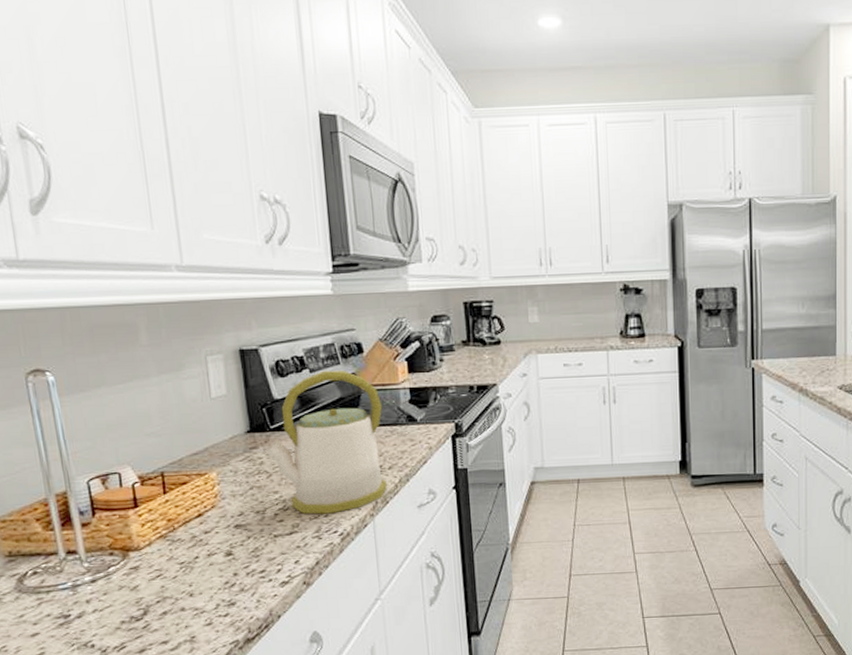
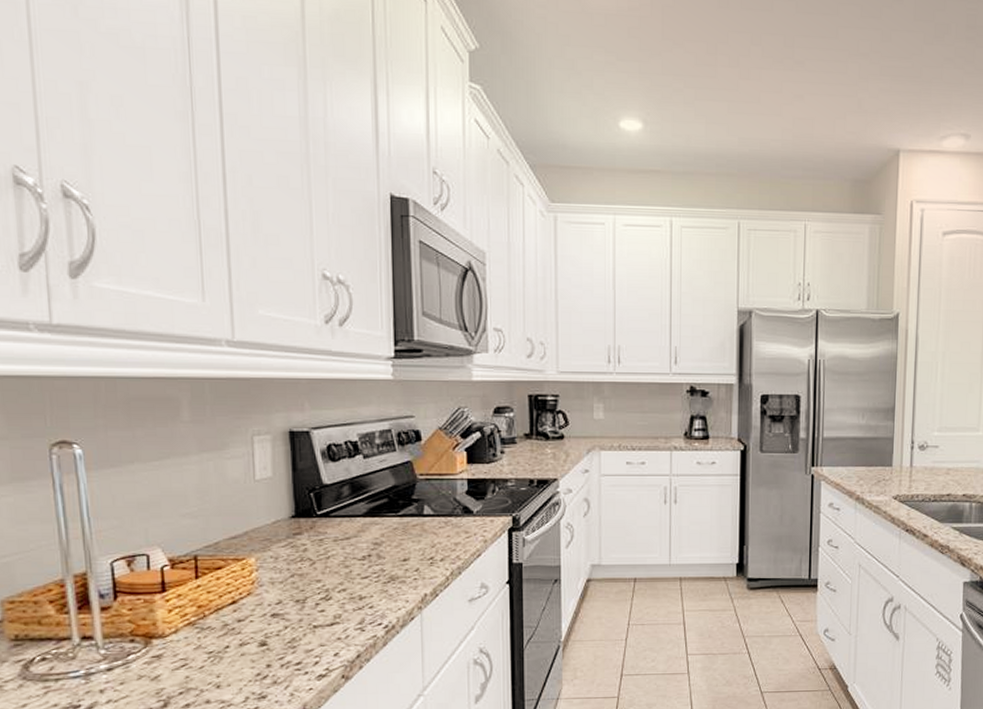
kettle: present [265,370,387,514] -> none [310,457,438,605]

